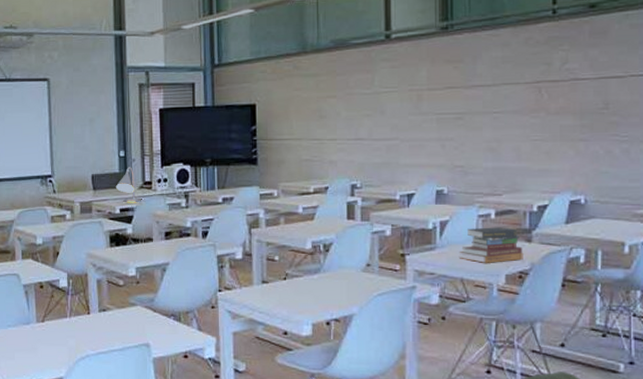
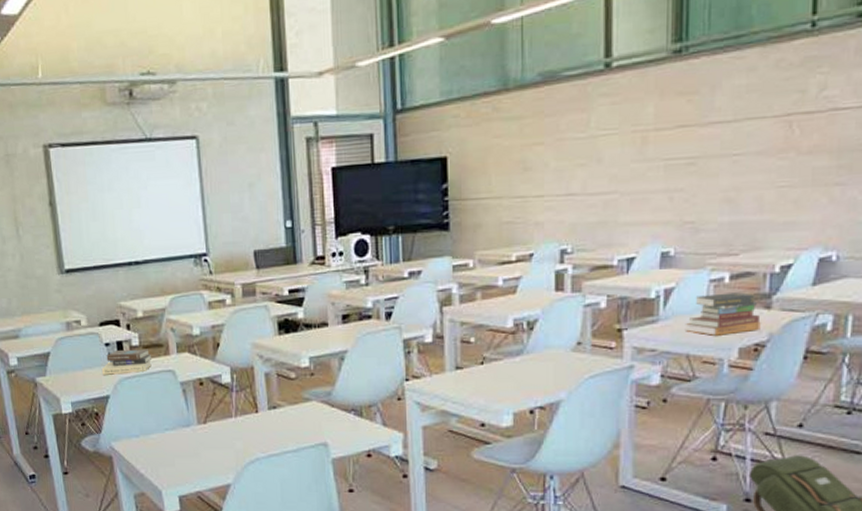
table lamp: present [115,167,142,203] -> none [282,239,315,283]

